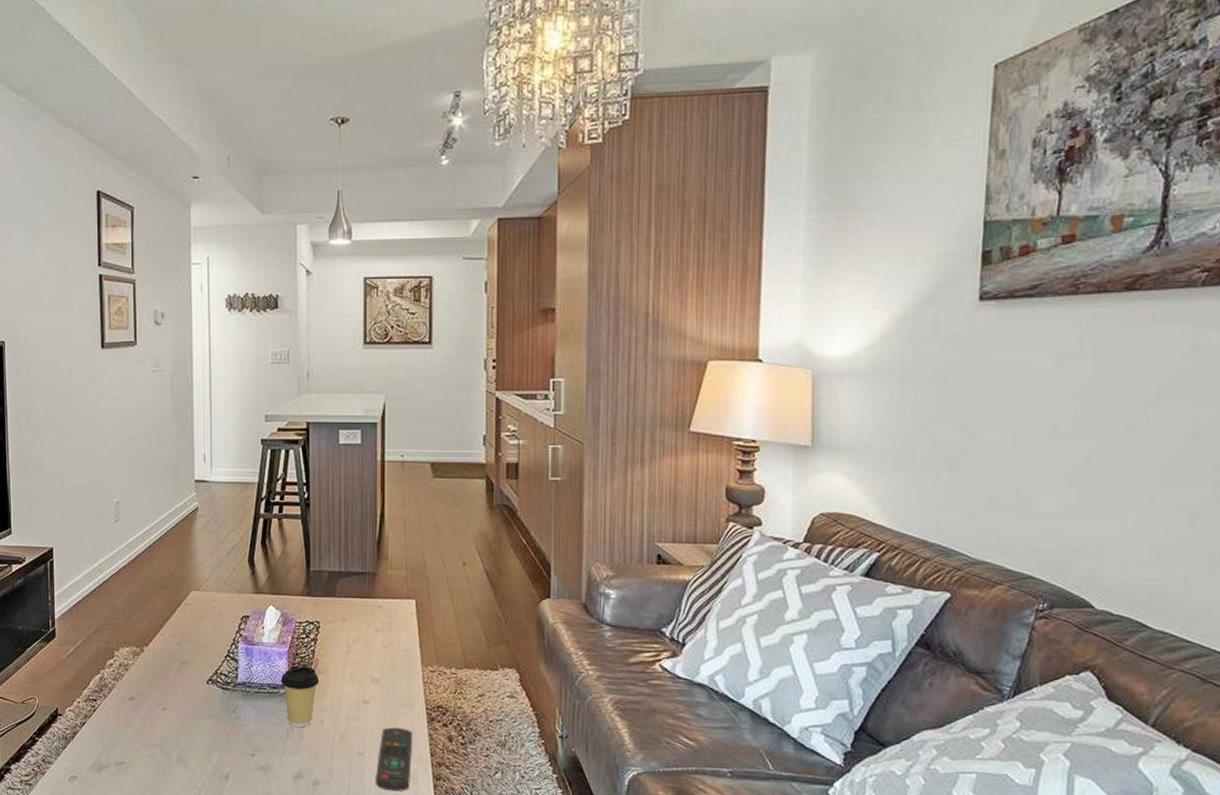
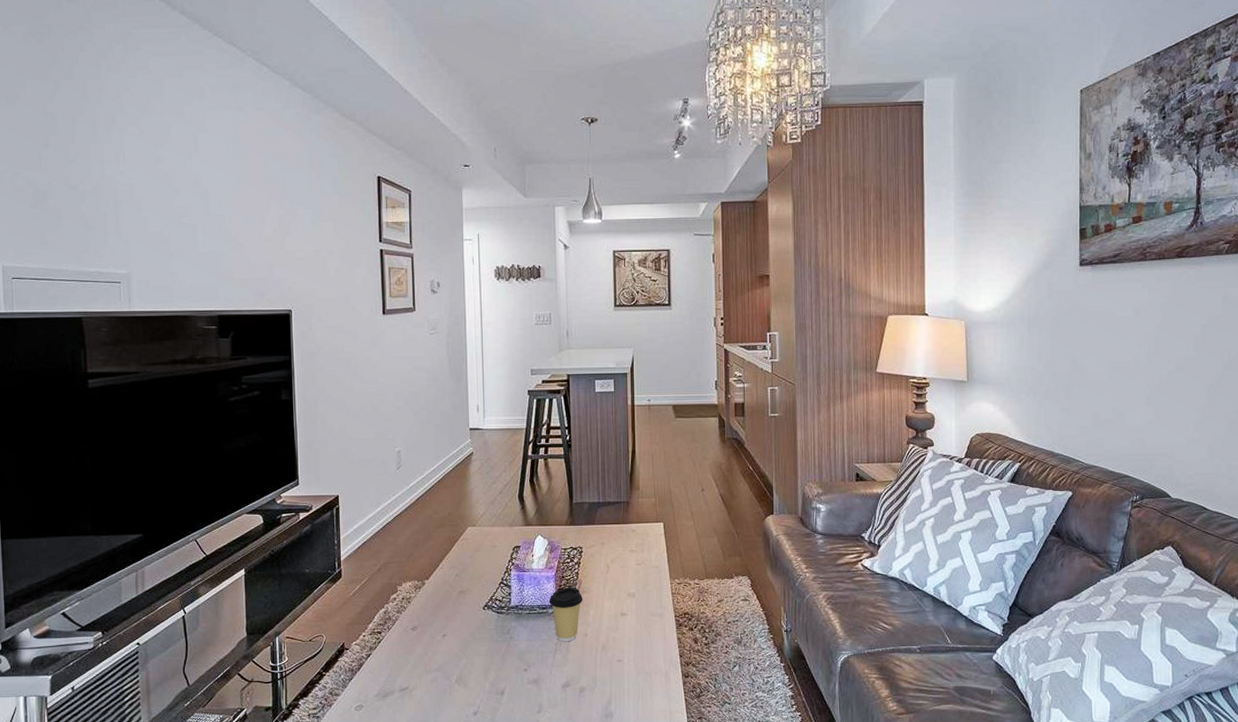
remote control: present [376,727,413,792] -> none [634,635,665,691]

